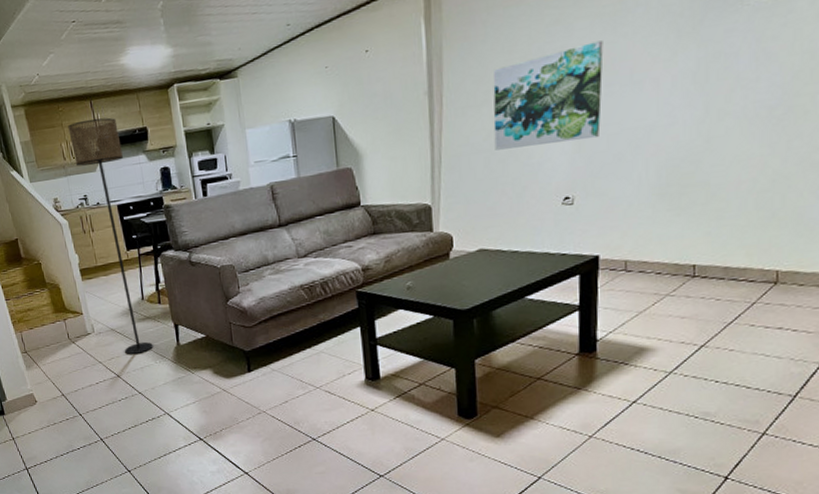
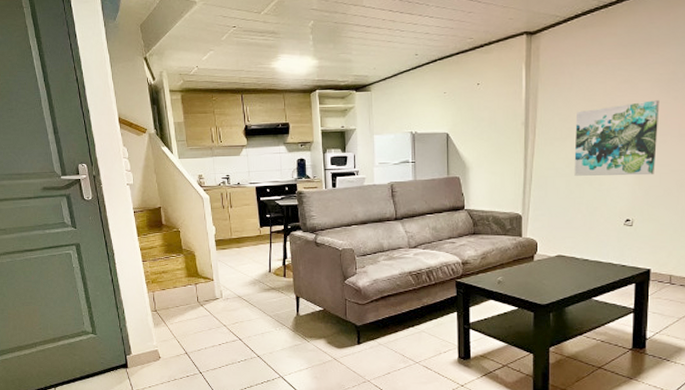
floor lamp: present [68,117,153,355] -> none [219,110,275,321]

